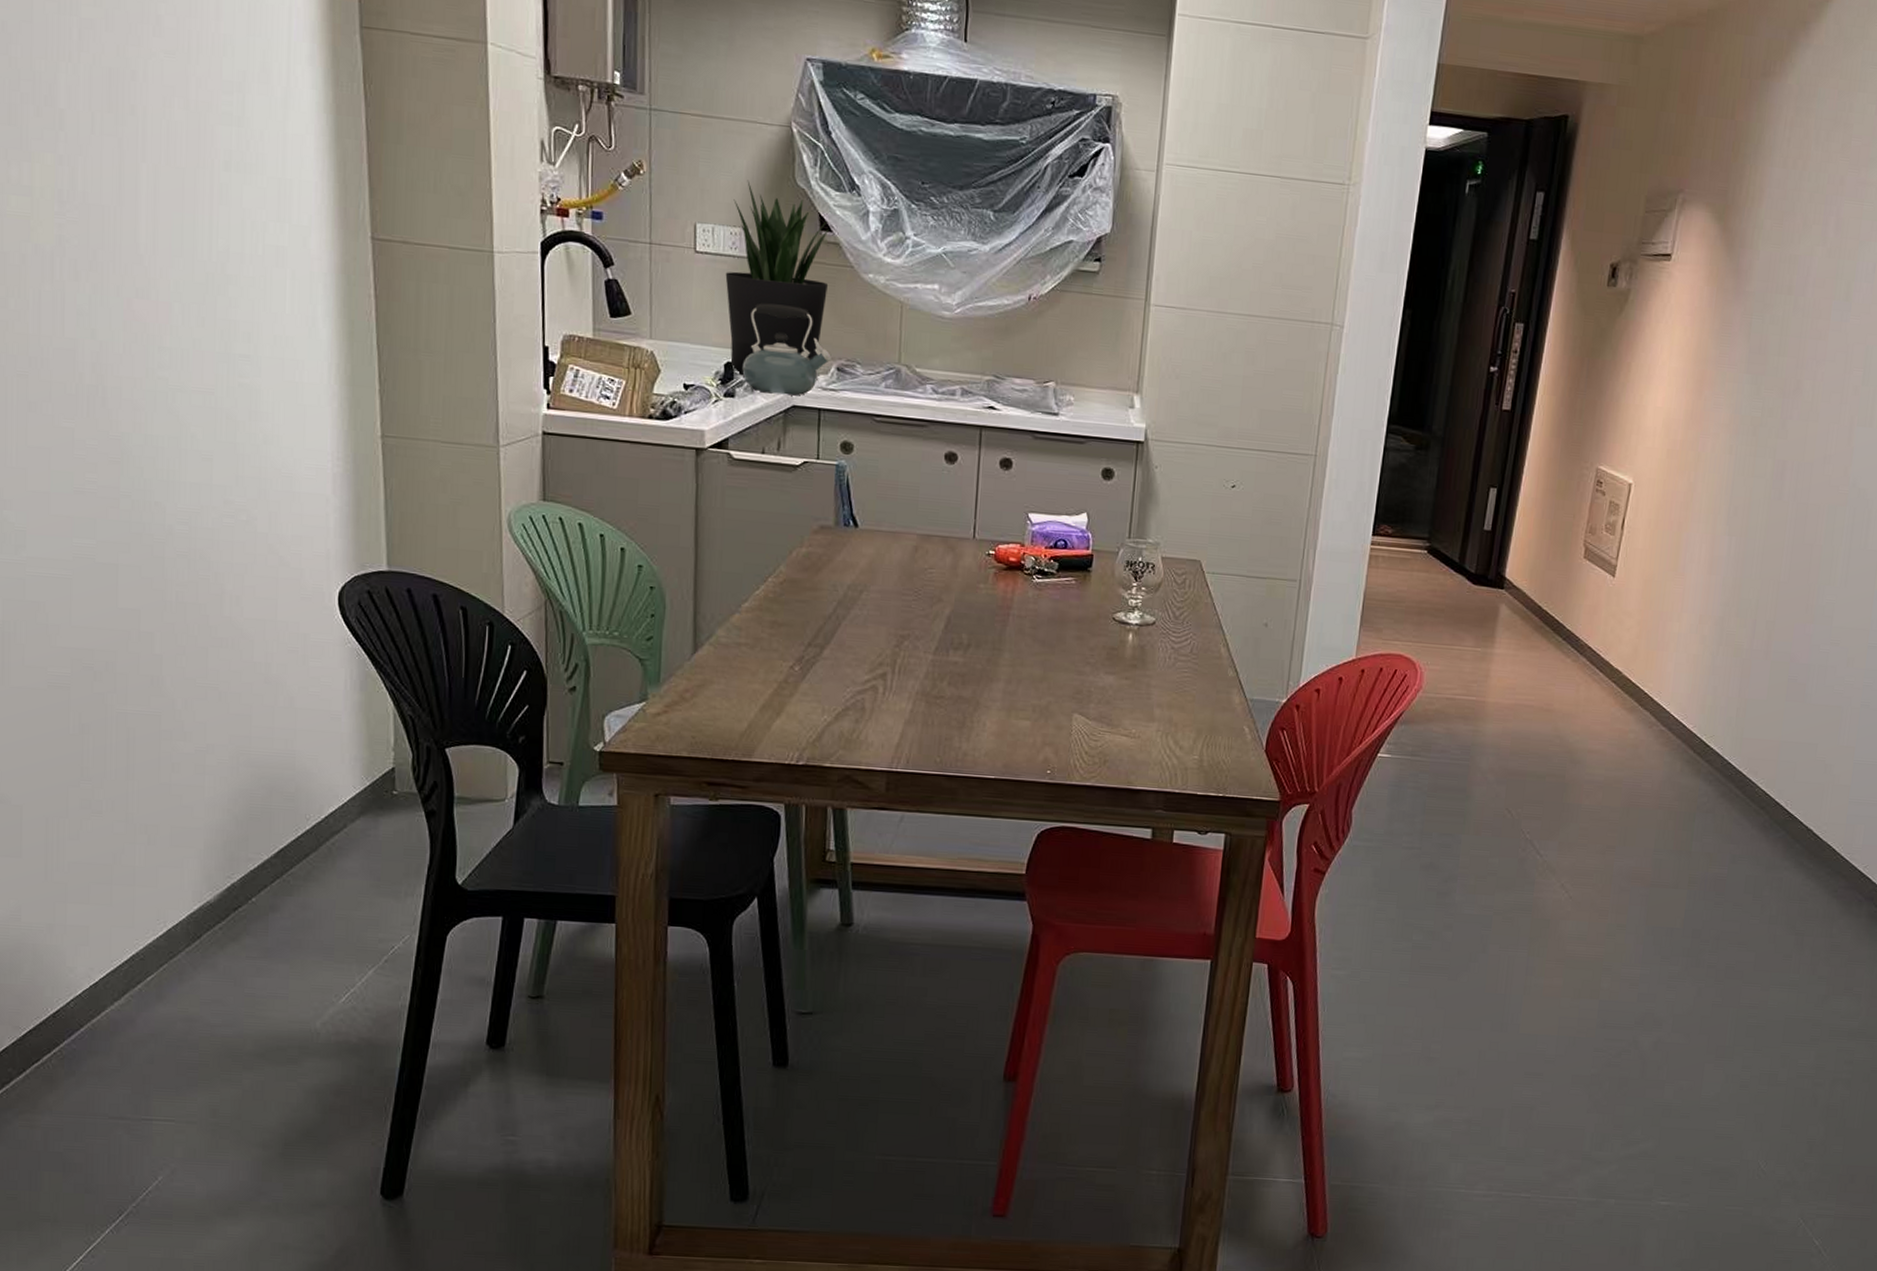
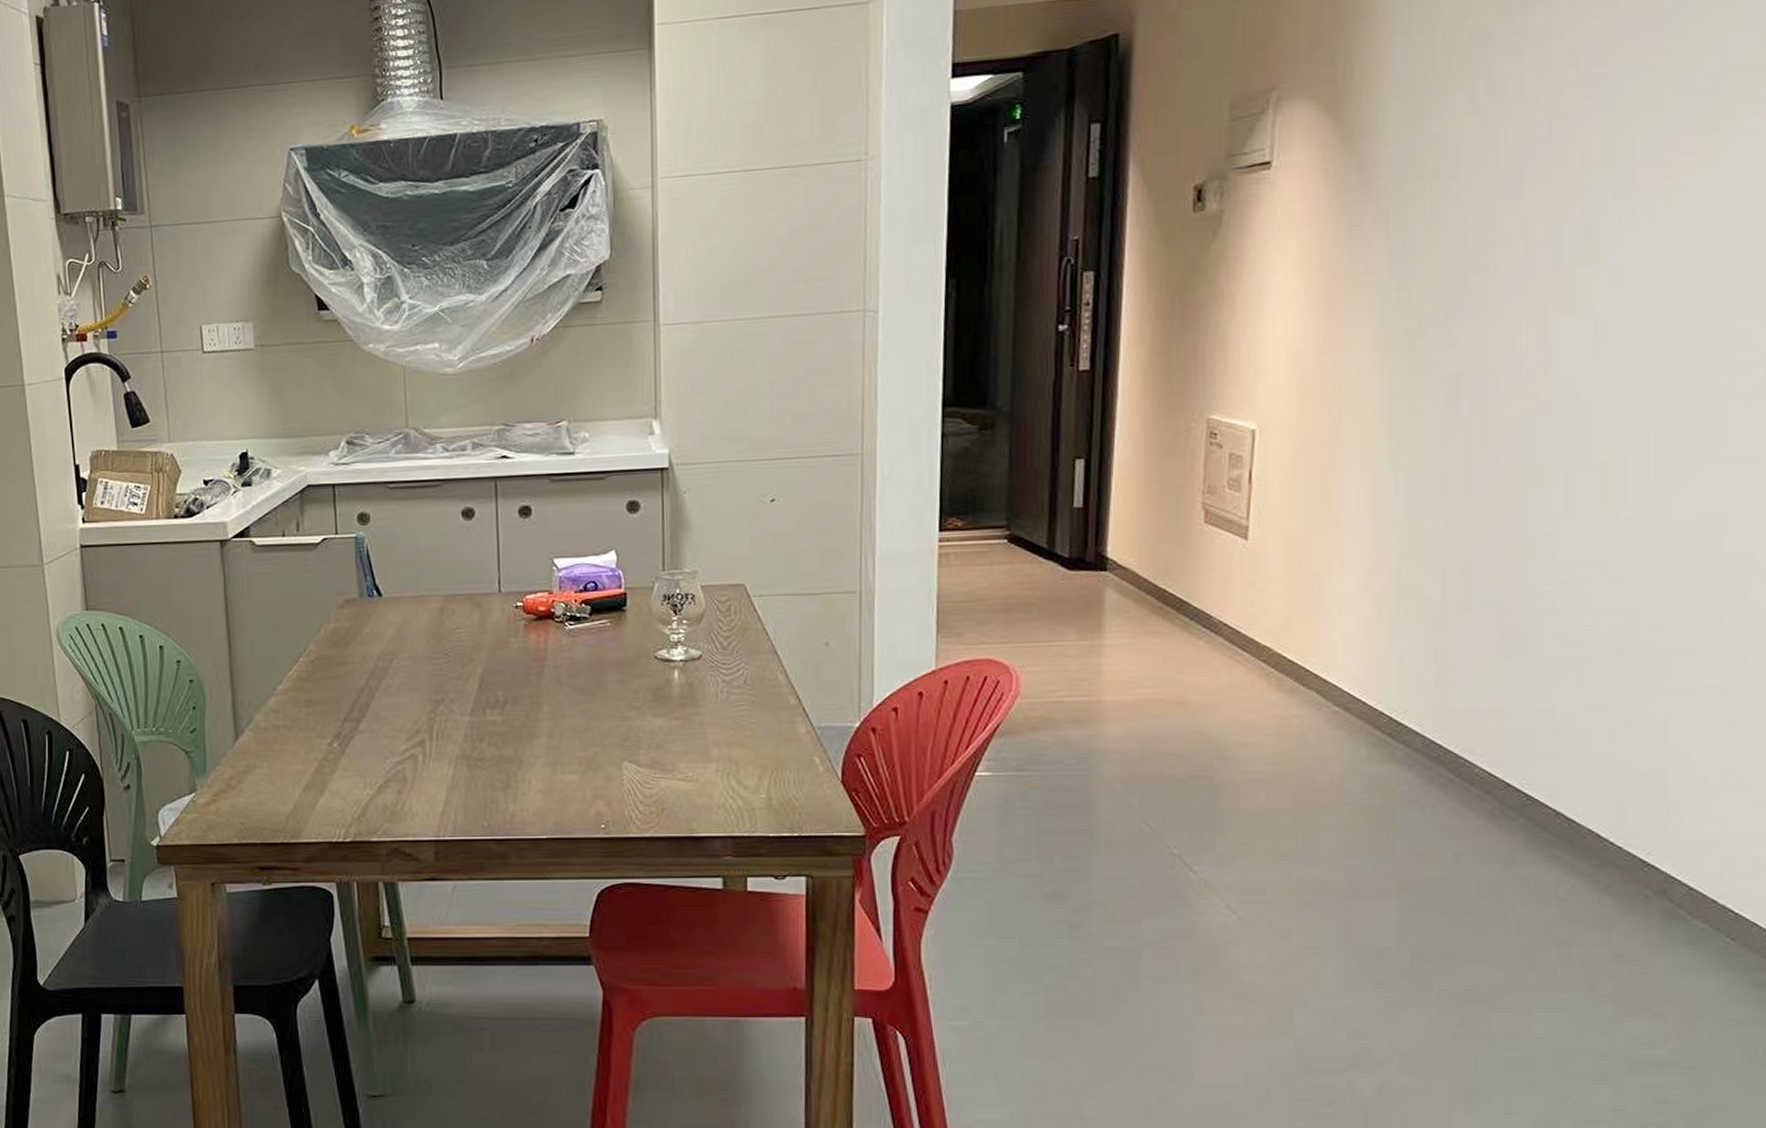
planter: present [725,180,829,376] -> none [233,275,331,464]
kettle: present [742,303,833,396] -> none [256,388,341,477]

